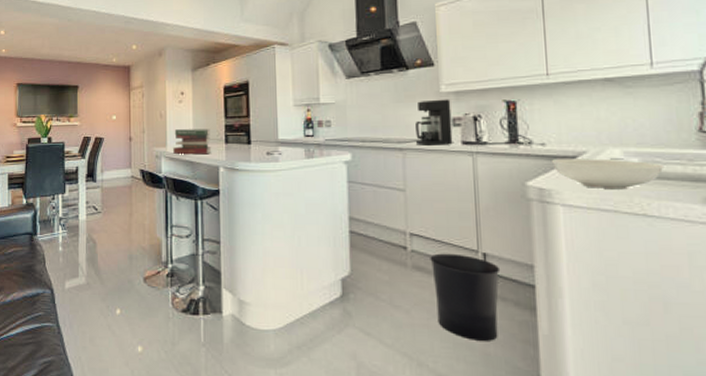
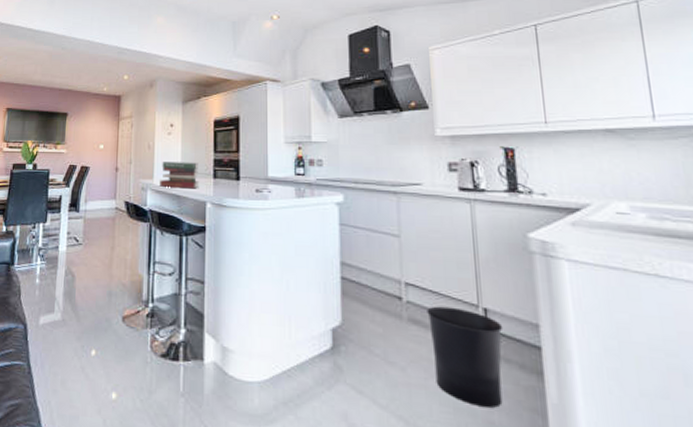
coffee maker: present [415,99,453,147] -> none [410,143,449,191]
bowl: present [552,158,664,190] -> none [554,210,674,247]

